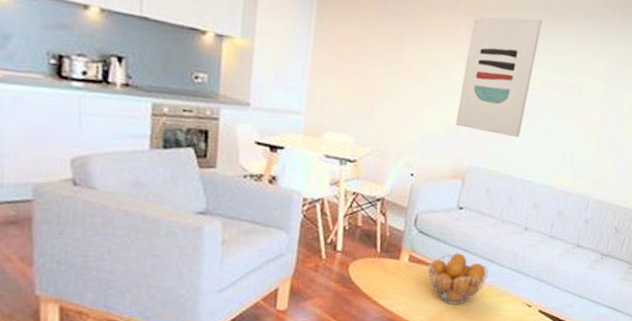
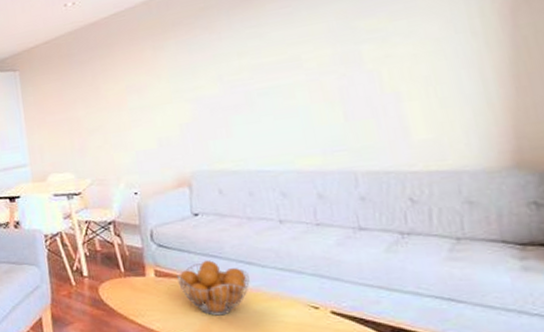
wall art: present [455,16,543,137] -> none [155,13,241,138]

